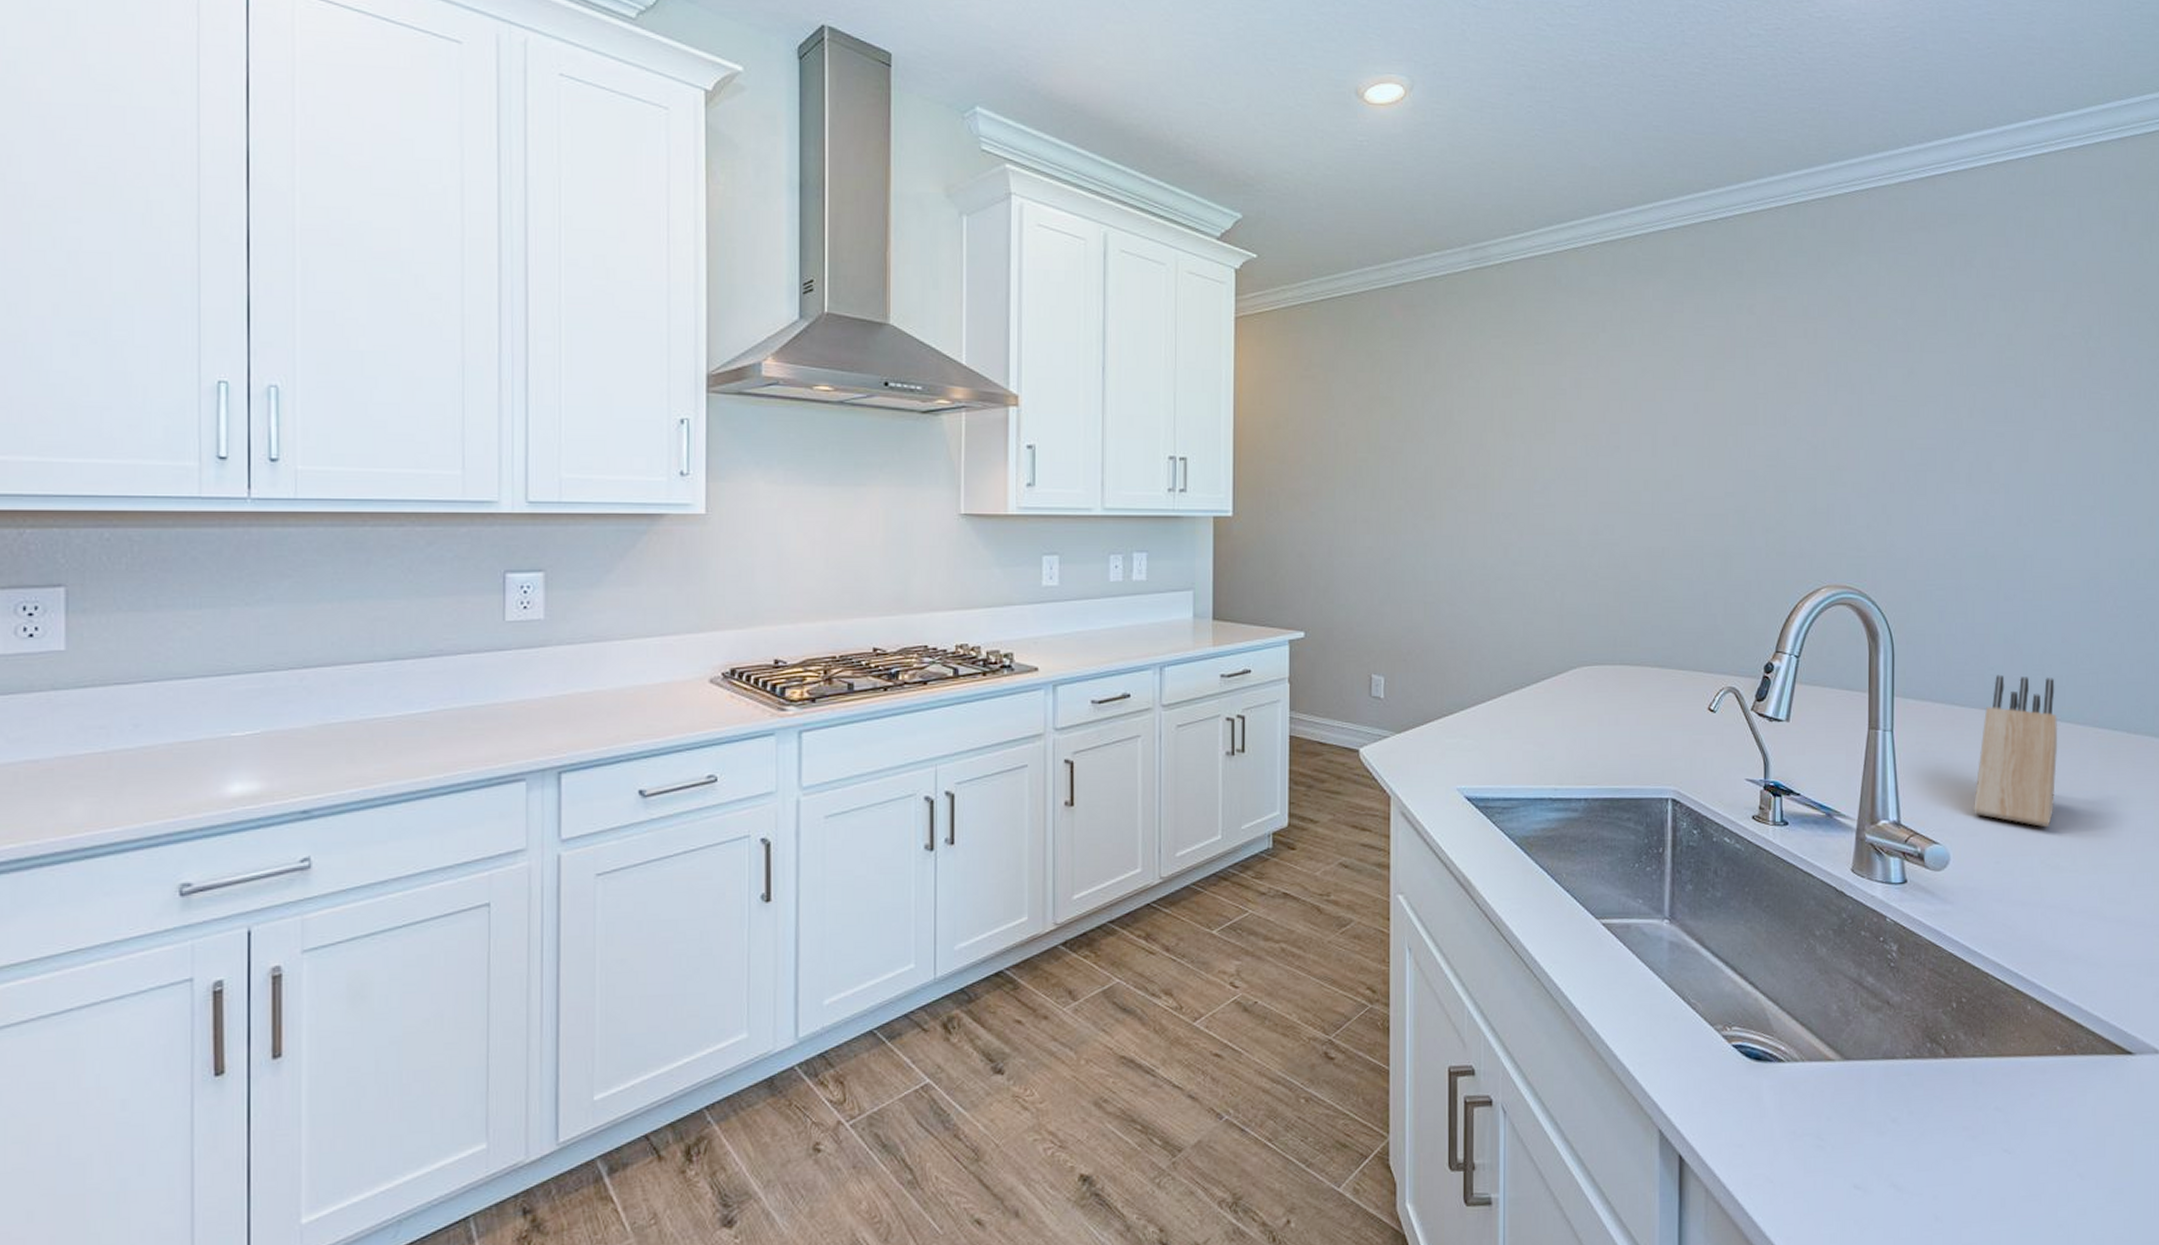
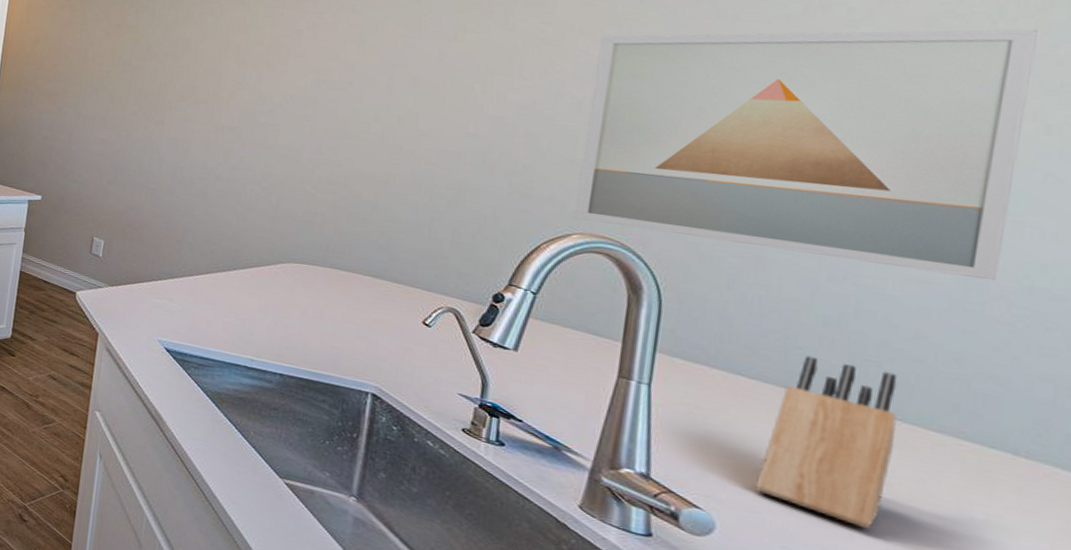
wall art: none [1820,347,2112,579] -> present [573,29,1038,281]

